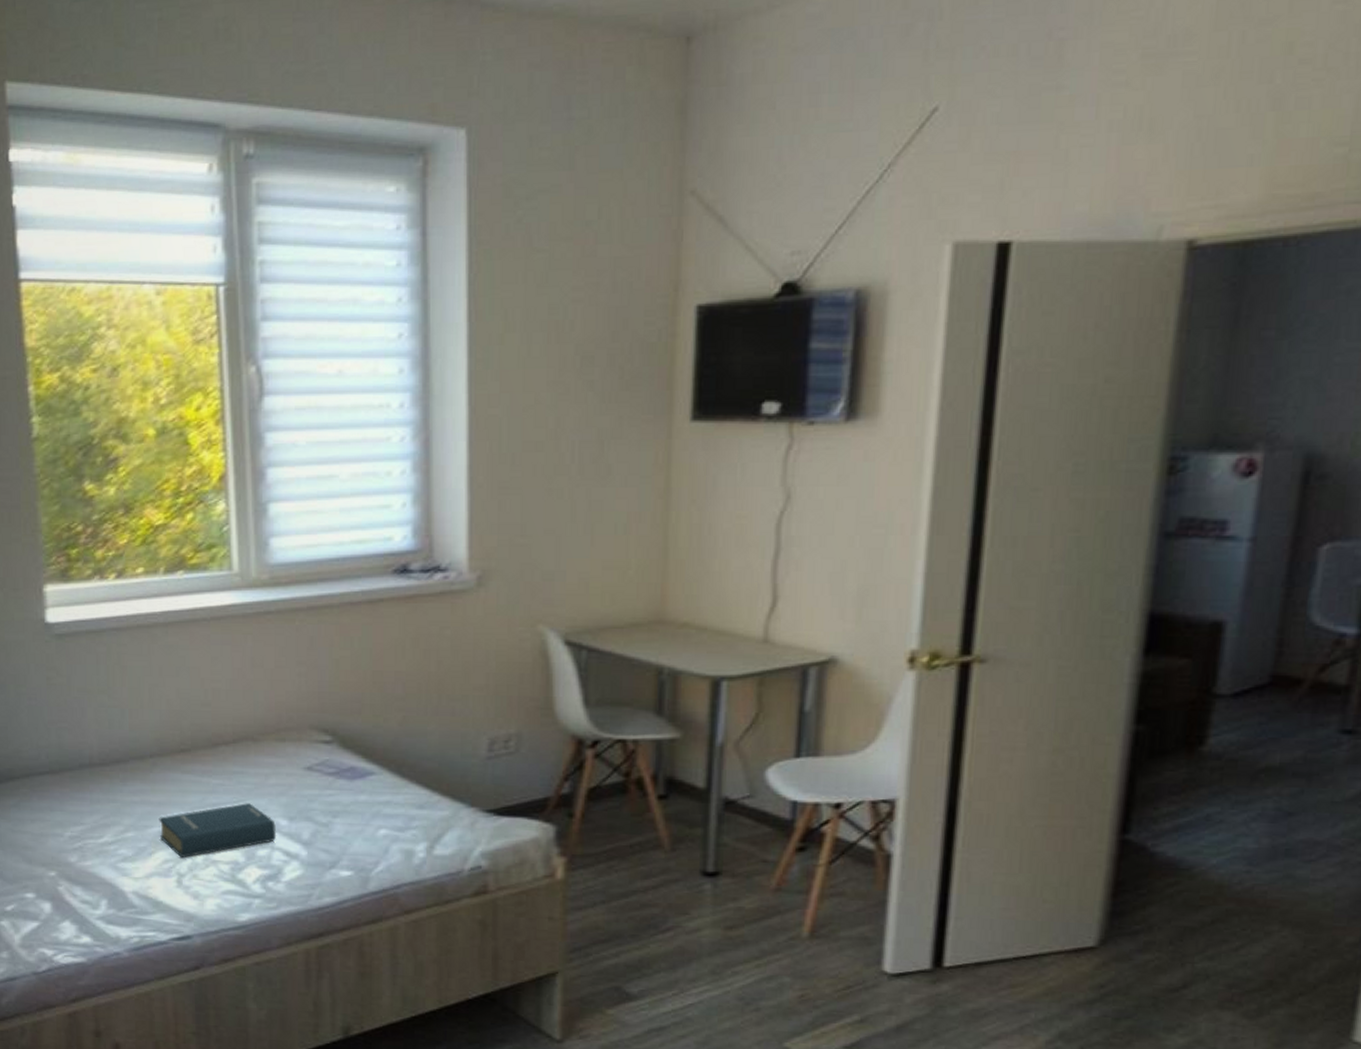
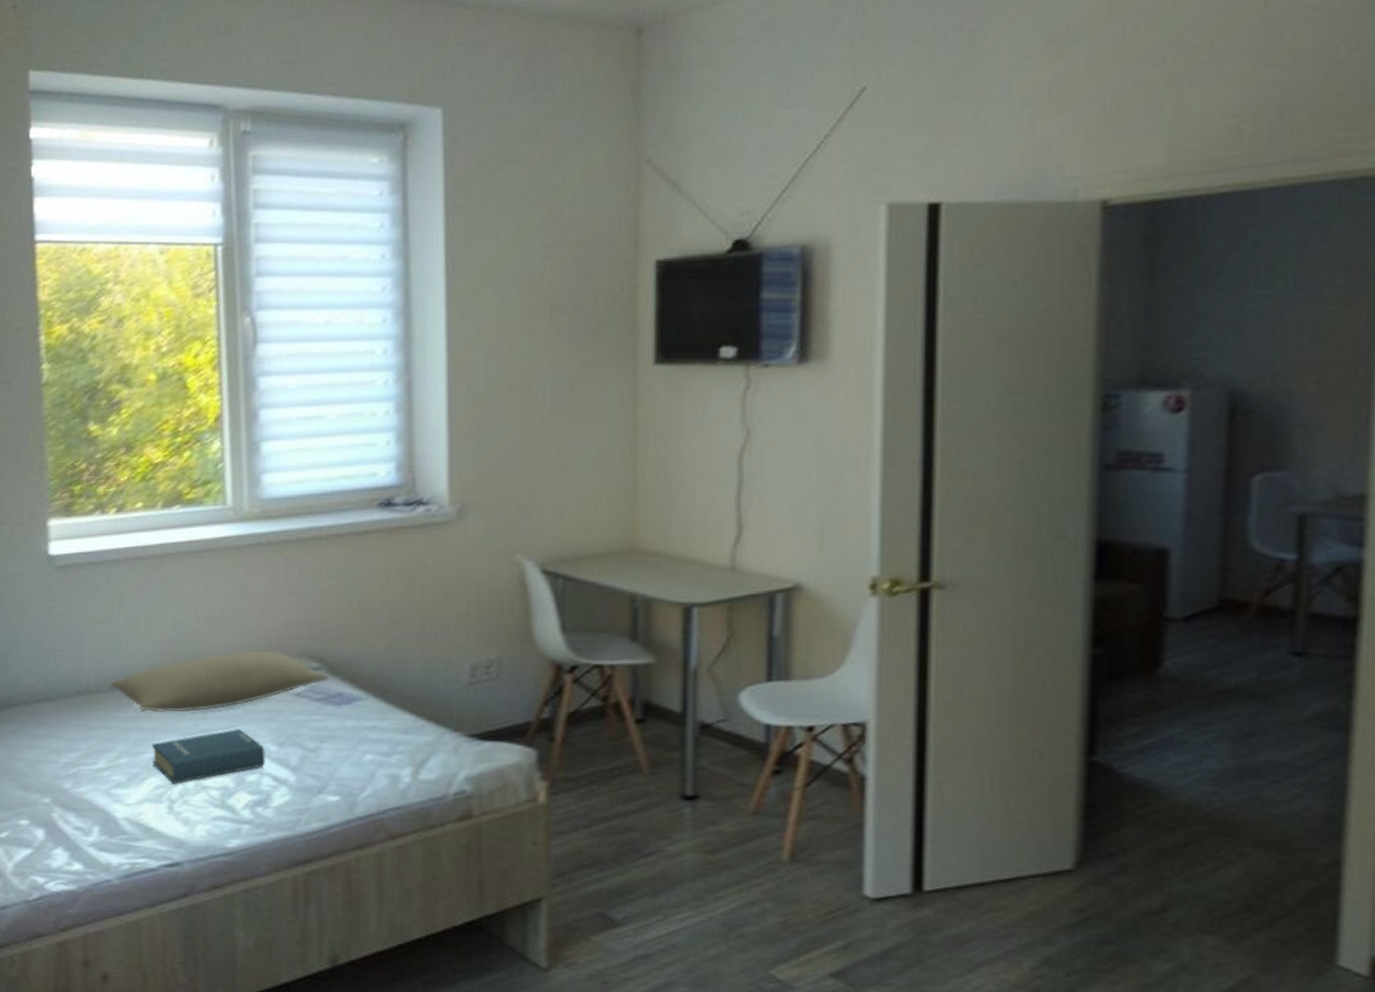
pillow: none [114,721,342,787] -> present [110,649,330,714]

